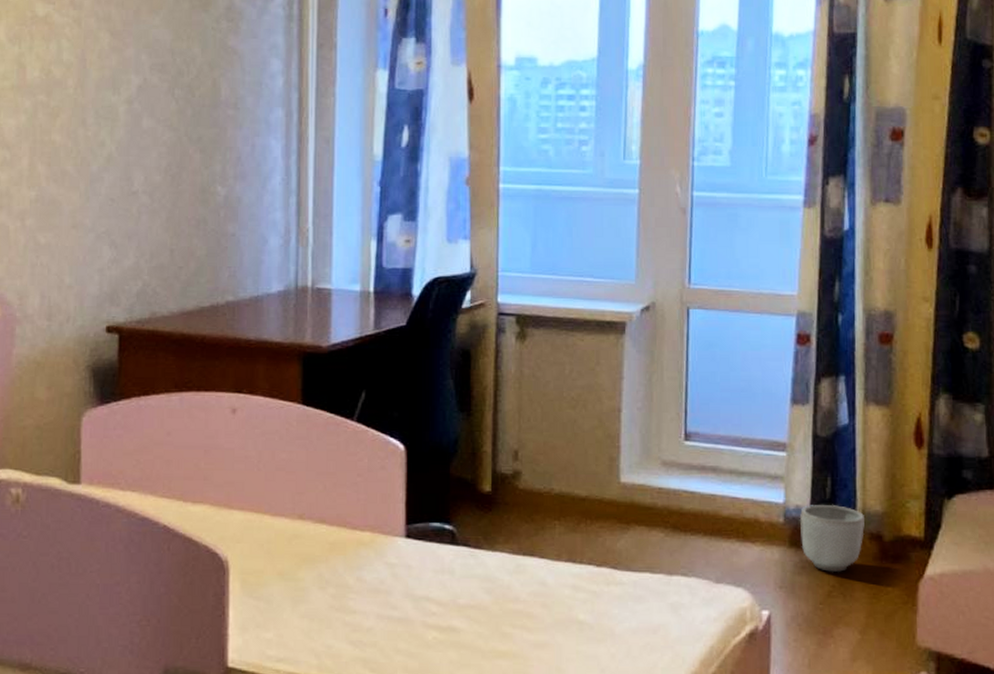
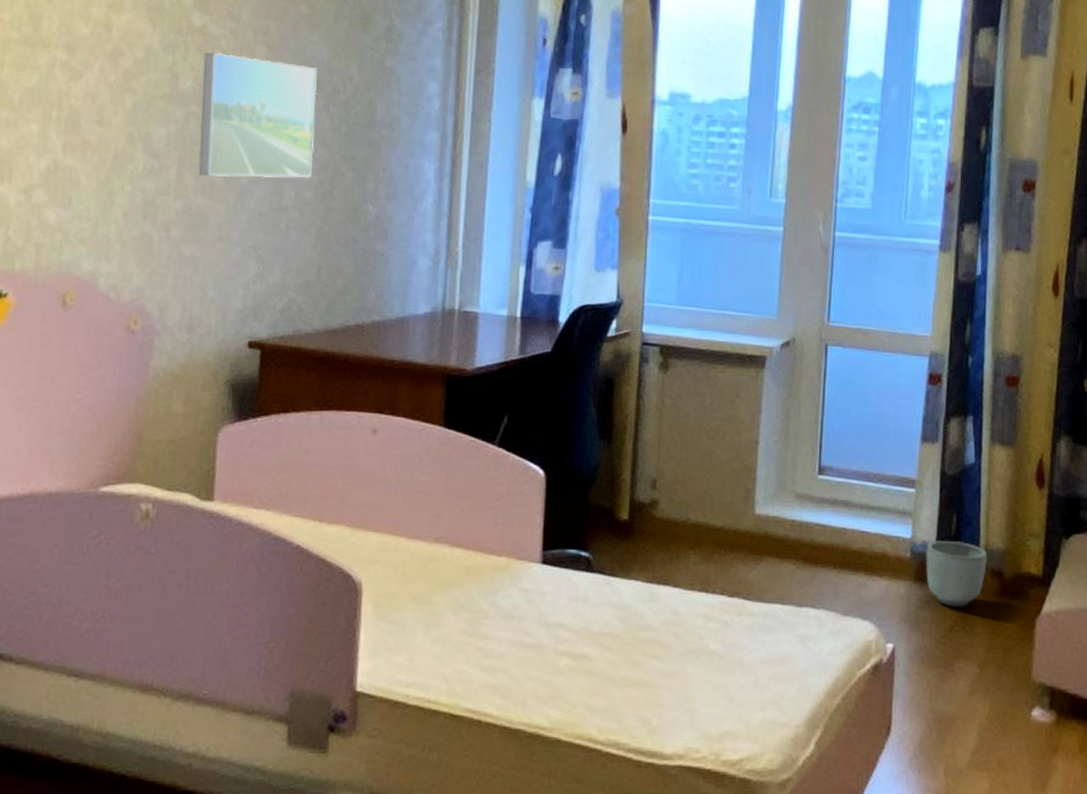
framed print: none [48,42,161,165] -> present [198,52,317,179]

